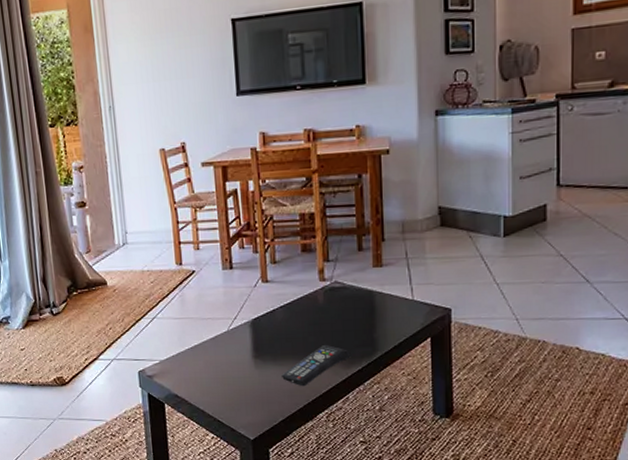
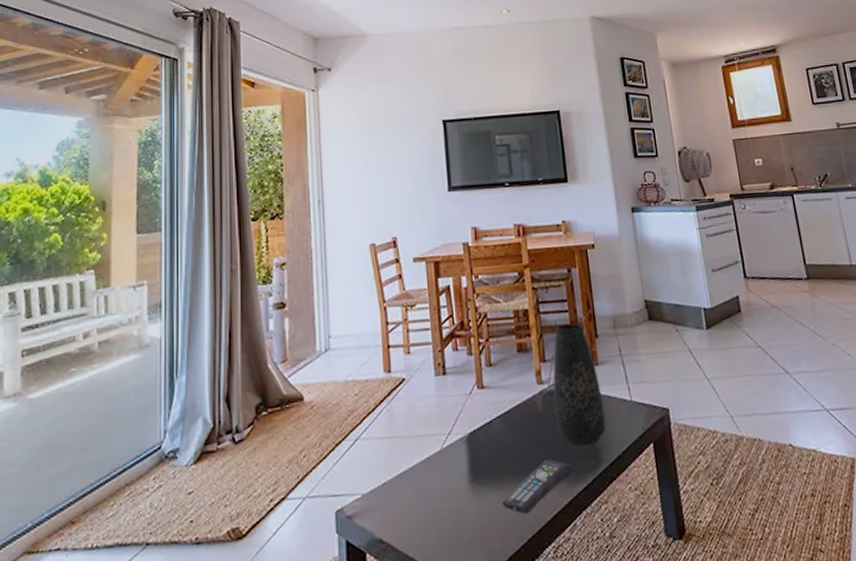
vase: none [335,227,385,336] -> present [553,323,606,446]

